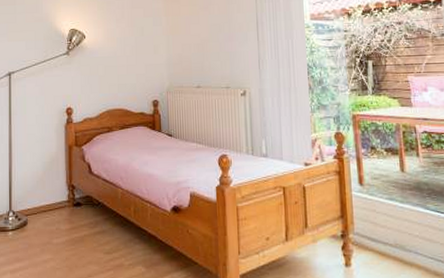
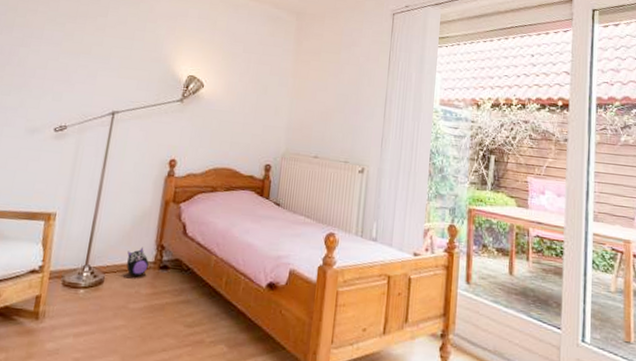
plush toy: none [44,189,63,215] -> present [126,247,149,277]

